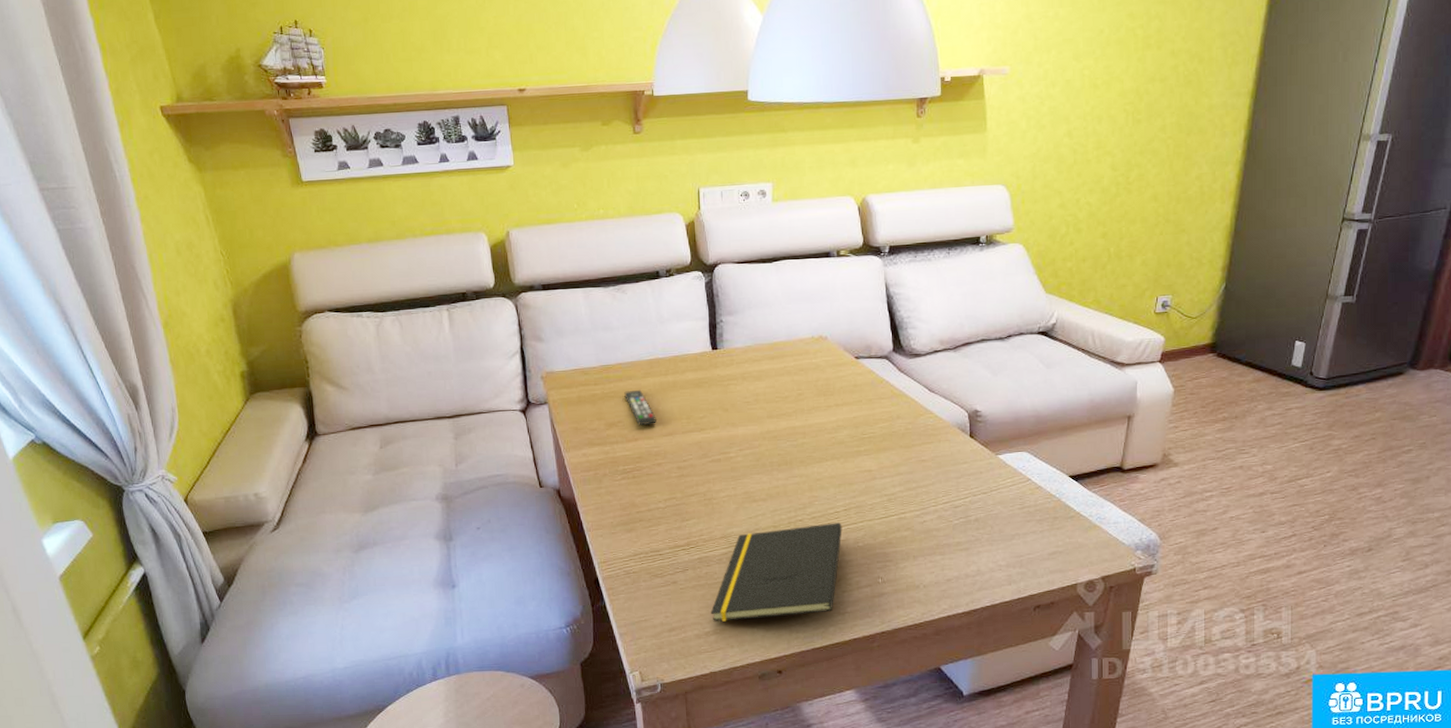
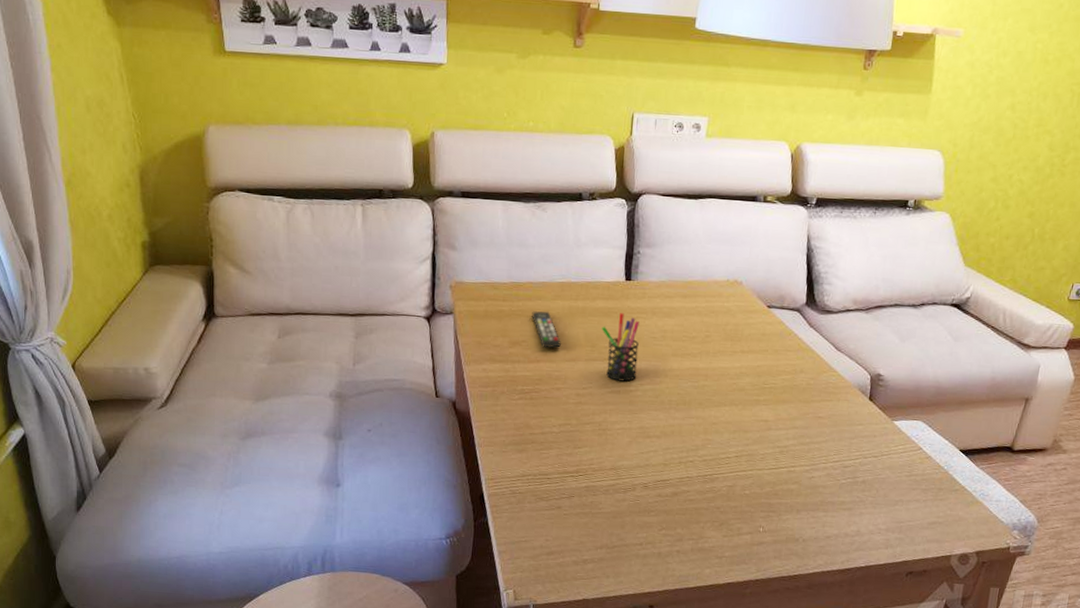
pen holder: none [694,382,735,450] -> present [601,313,640,382]
notepad: present [710,522,843,622] -> none [590,467,732,554]

